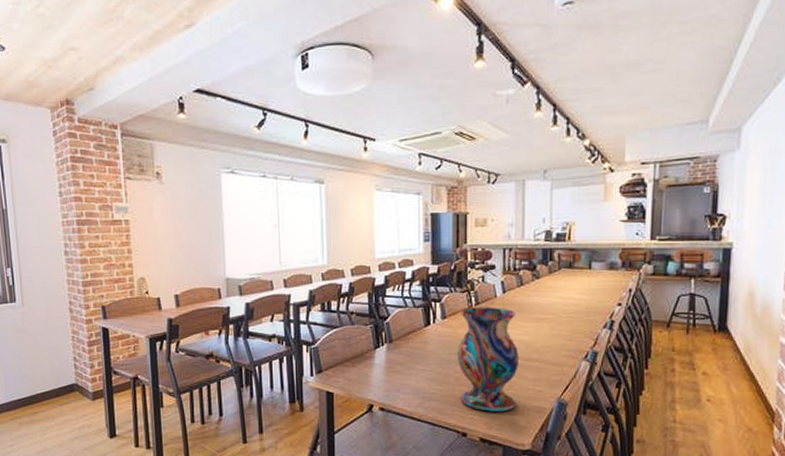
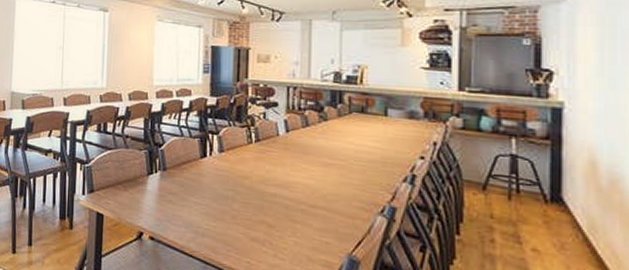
vase: present [458,307,519,412] -> none [235,143,303,260]

